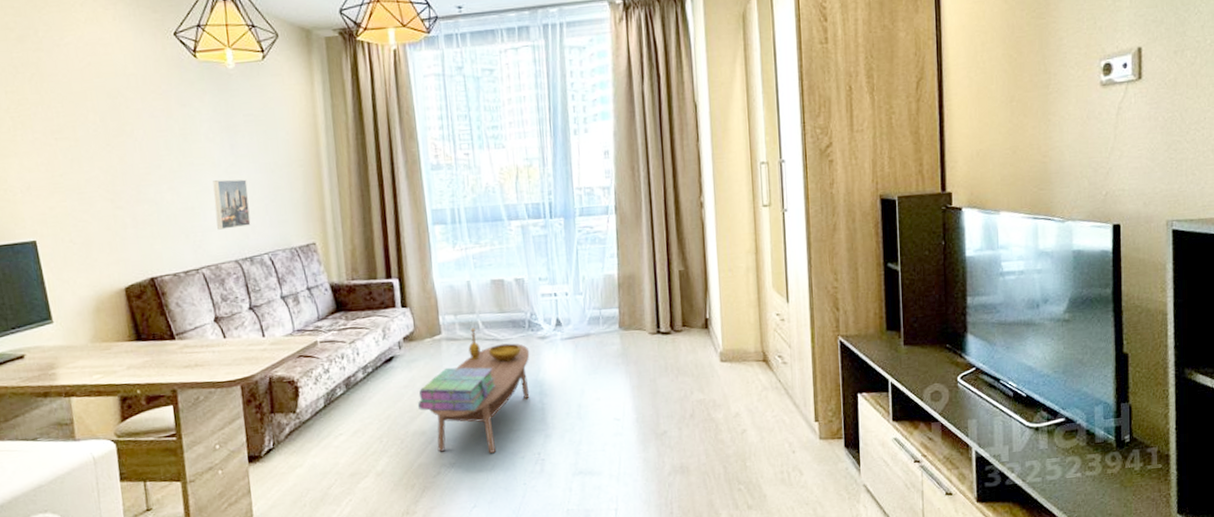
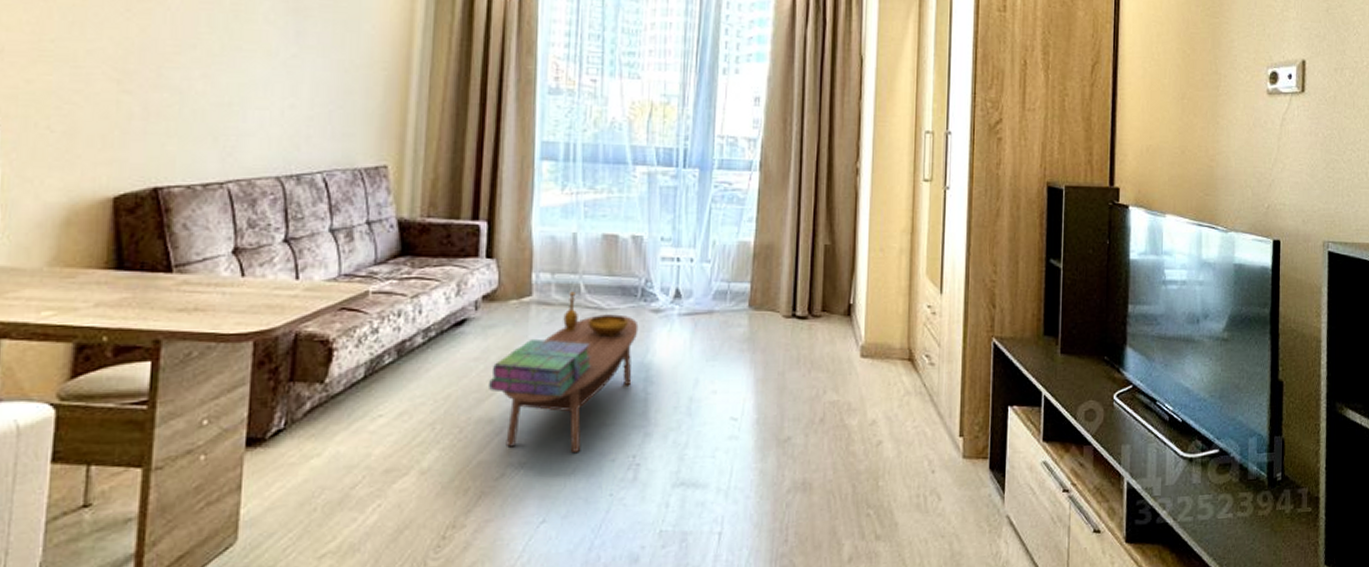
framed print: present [213,179,251,230] -> none [259,73,310,136]

